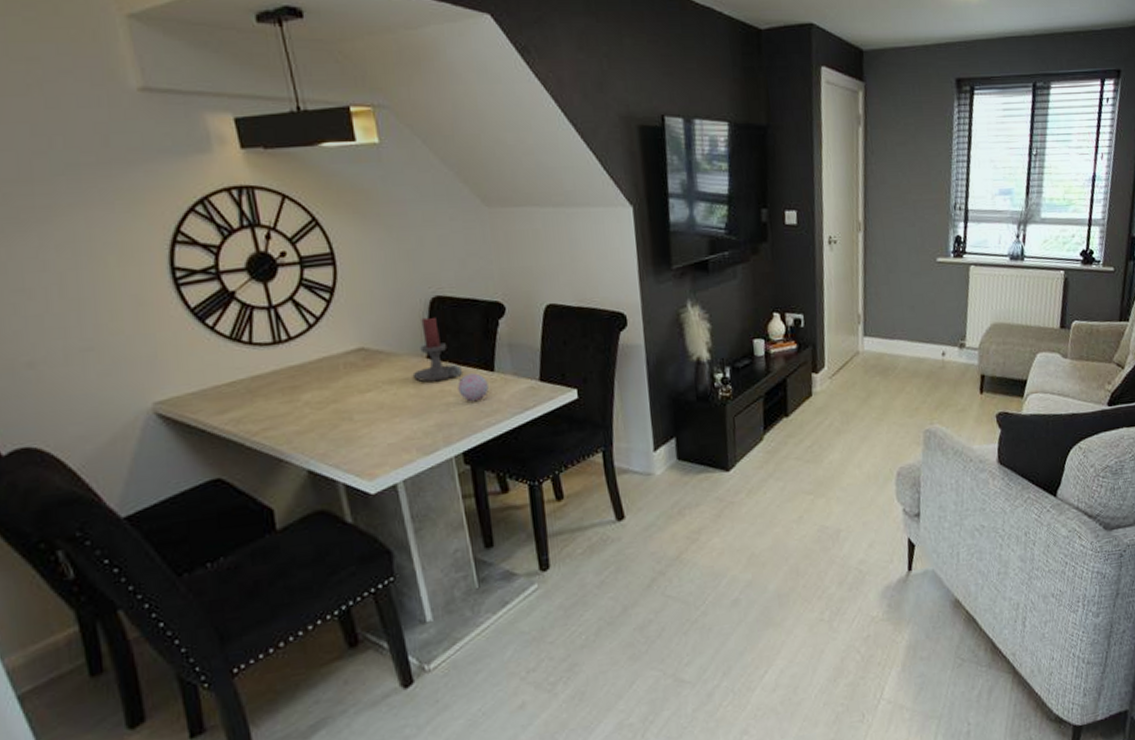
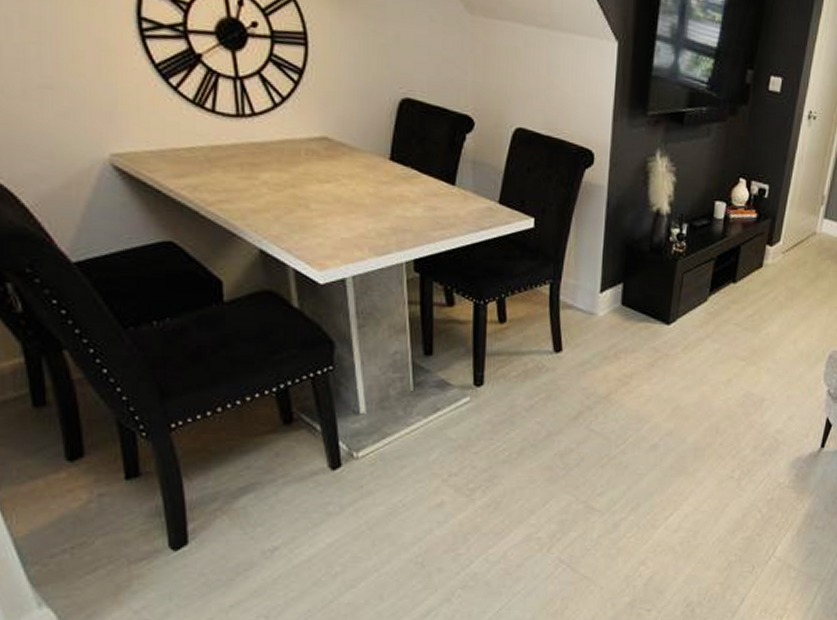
candle holder: present [412,317,462,382] -> none [373,117,423,186]
decorative ball: present [458,373,489,402] -> none [417,183,447,212]

